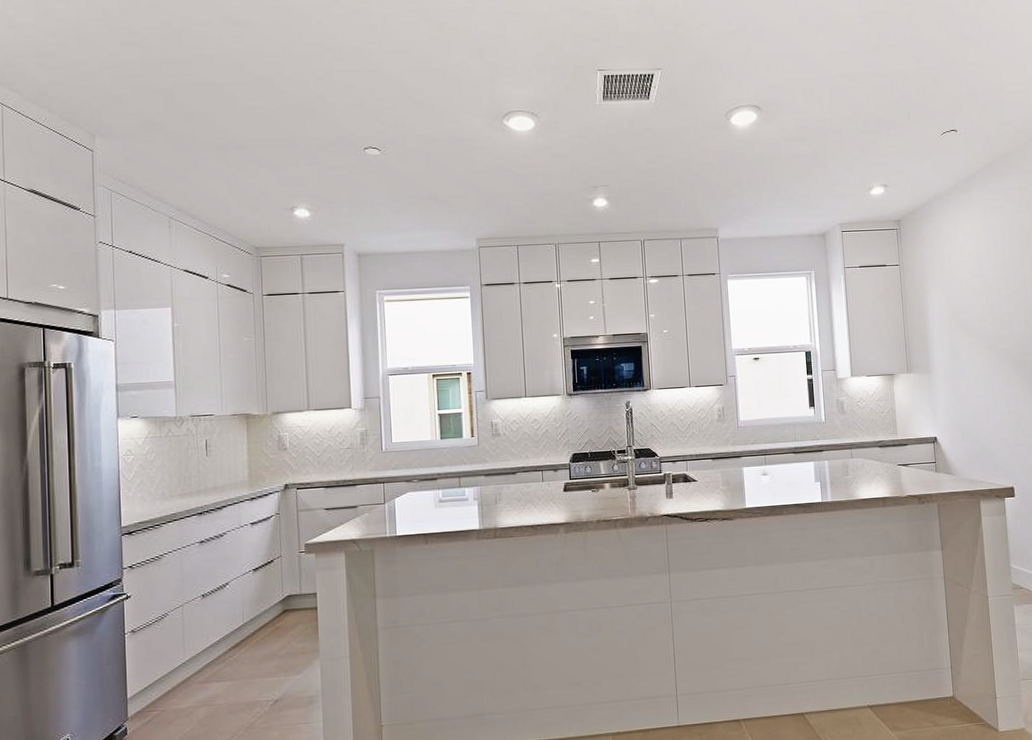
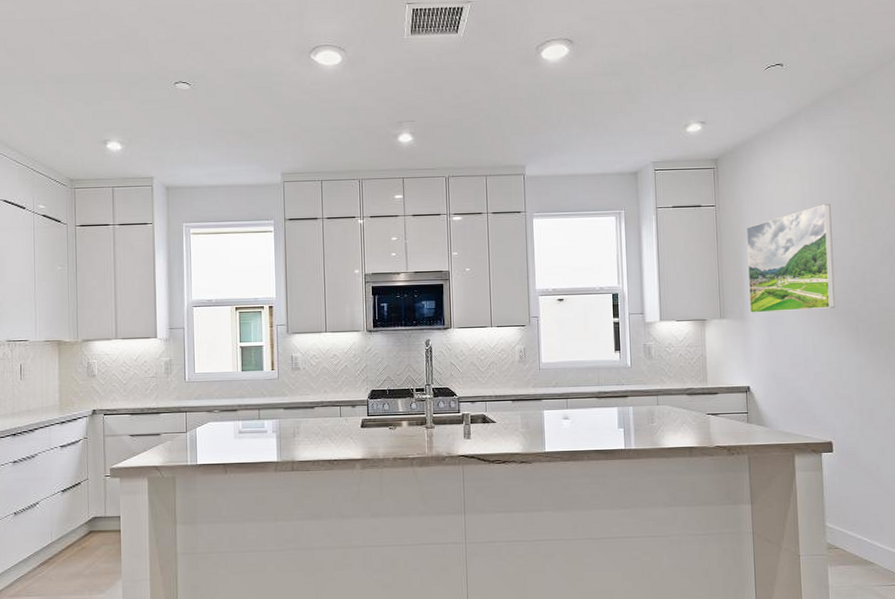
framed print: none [929,262,1013,367] -> present [747,204,836,313]

